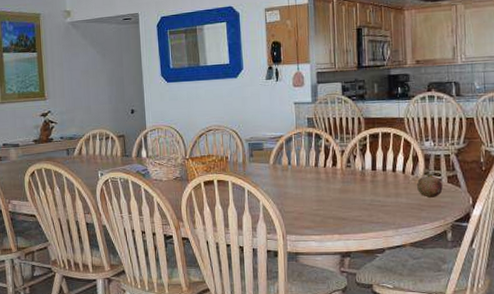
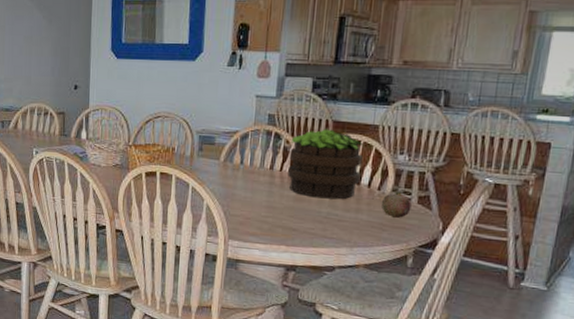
potted plant: none [330,125,395,188] -> present [288,129,364,200]

